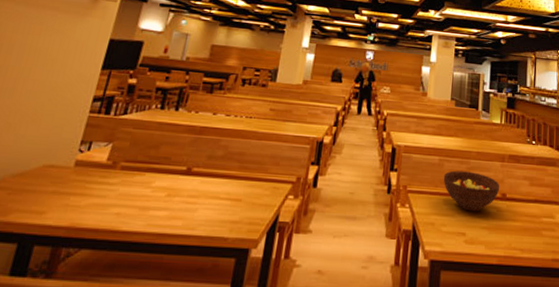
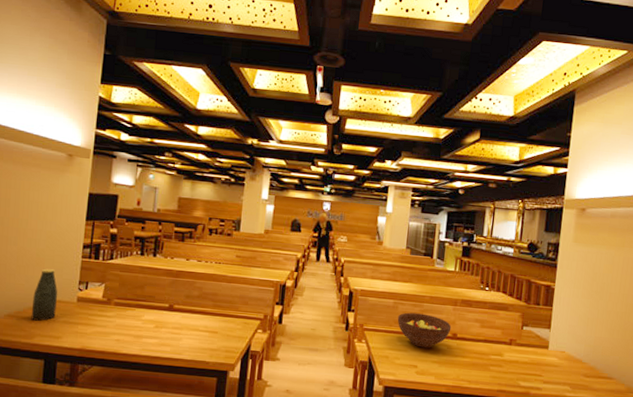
bottle: none [11,126,54,192] -> present [31,268,58,321]

